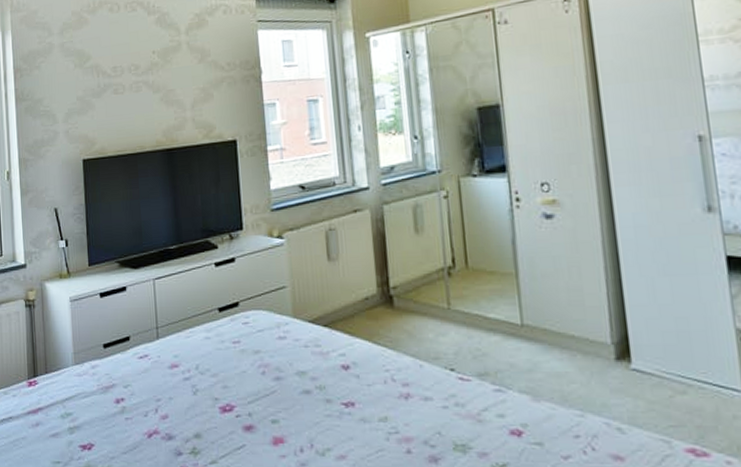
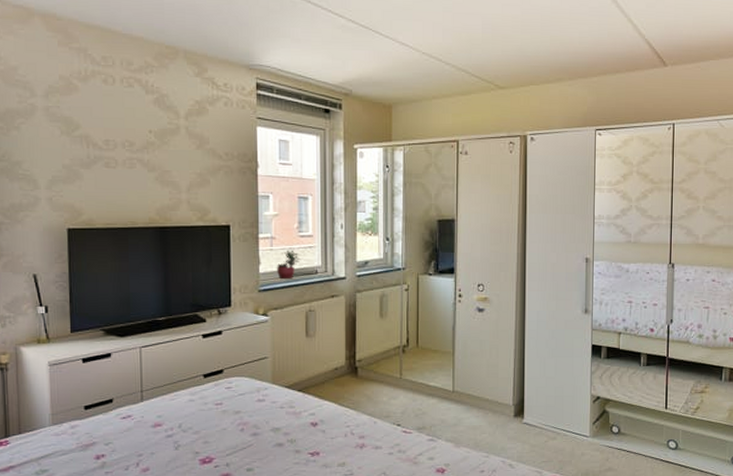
succulent plant: none [288,160,315,196] -> present [275,250,301,280]

